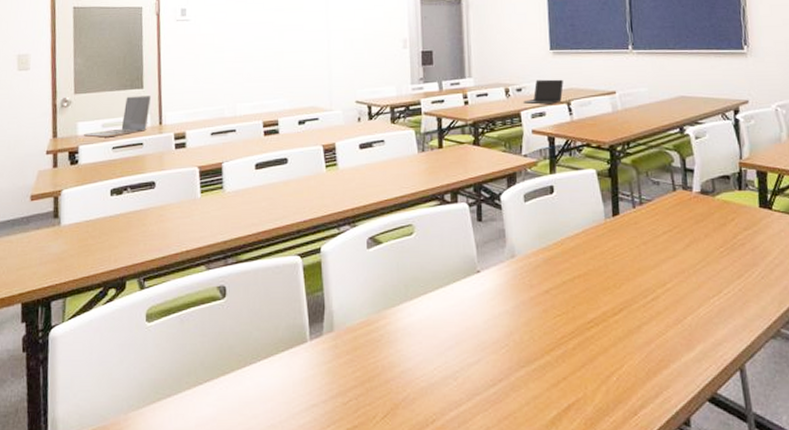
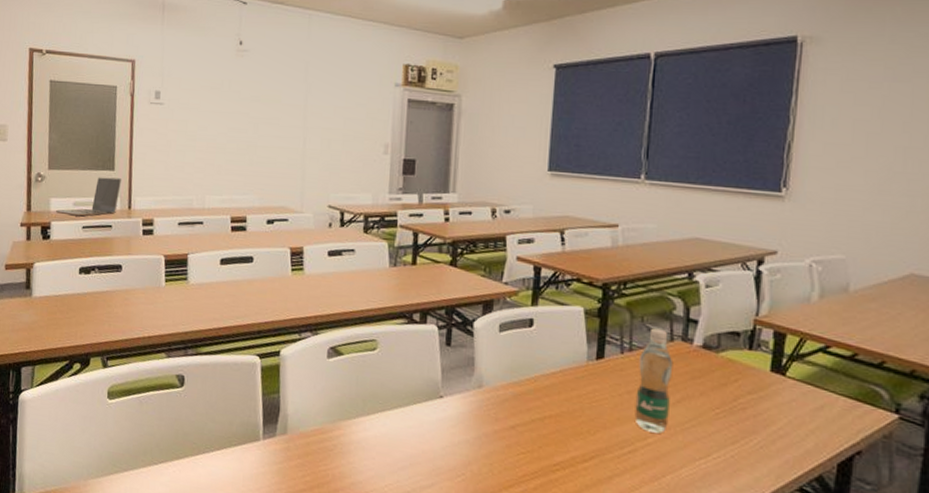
laptop: present [523,79,564,105] -> none [511,202,559,231]
bottle: none [649,181,682,278] -> present [634,328,674,433]

